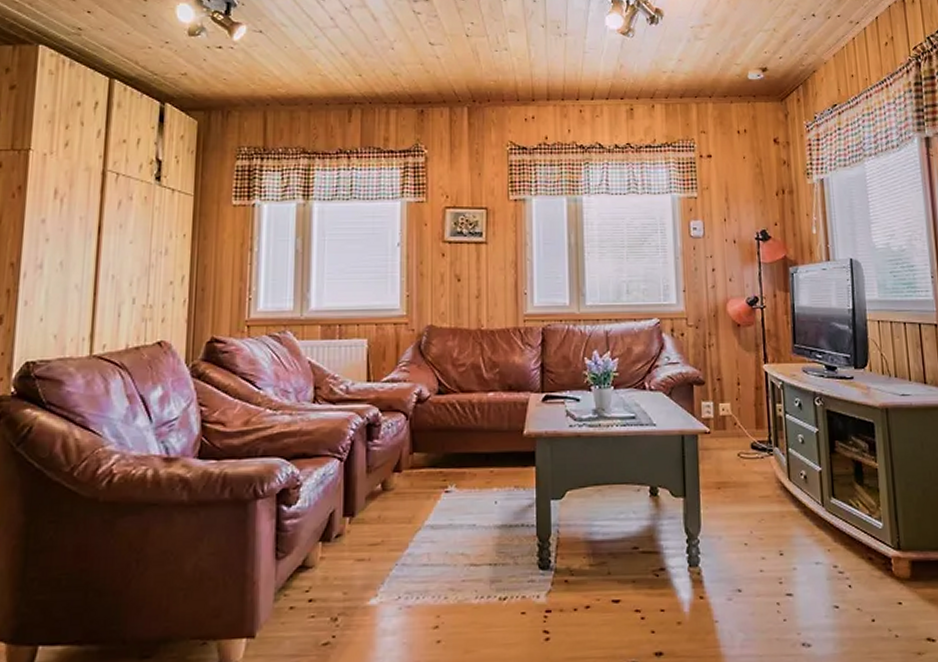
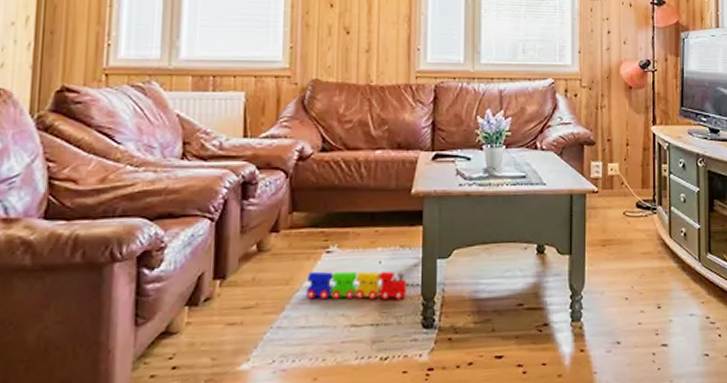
toy train: none [427,510,523,541] -> present [306,271,407,301]

